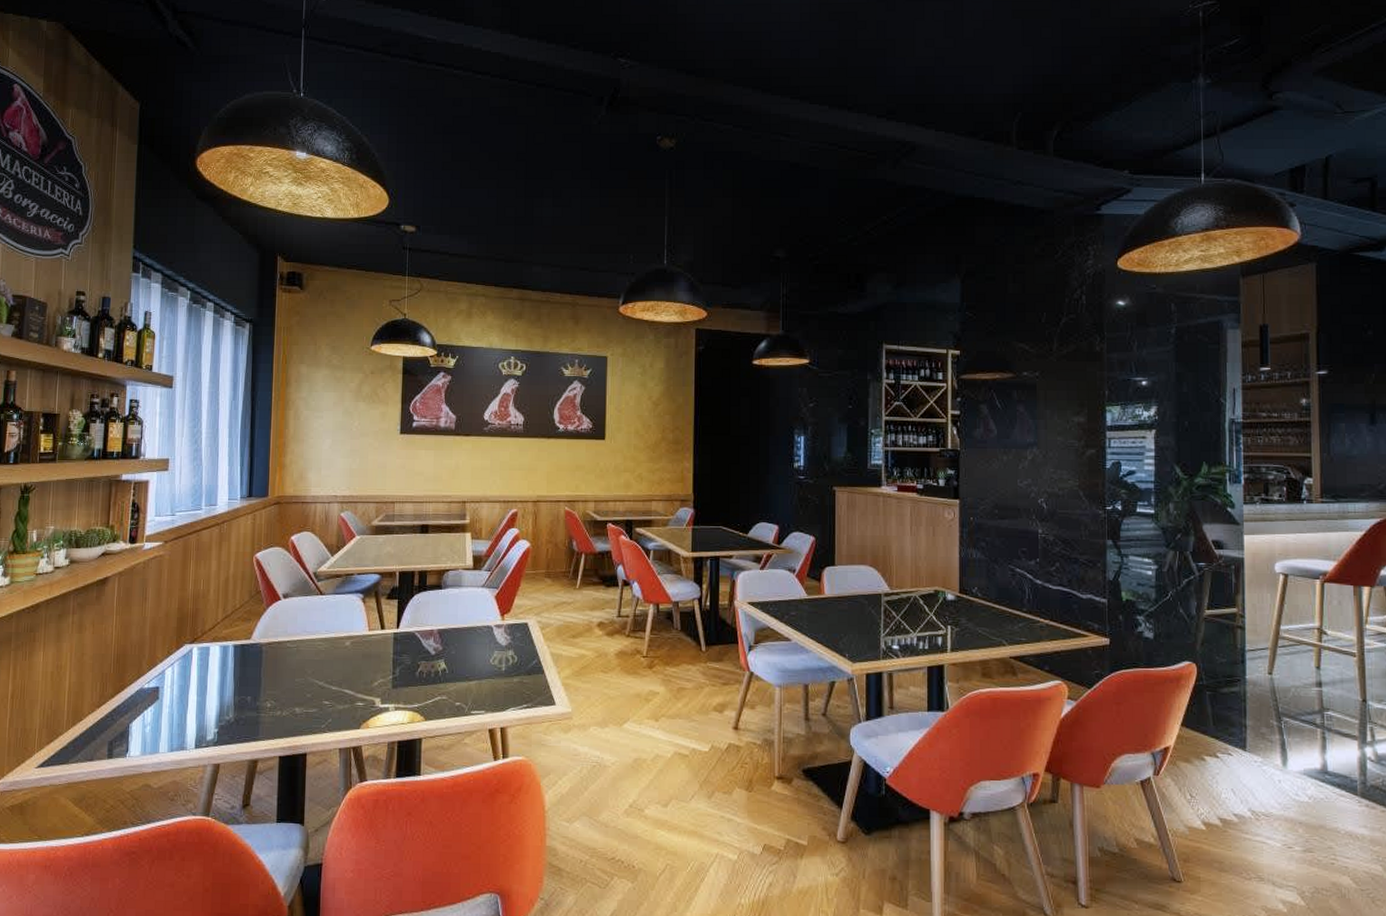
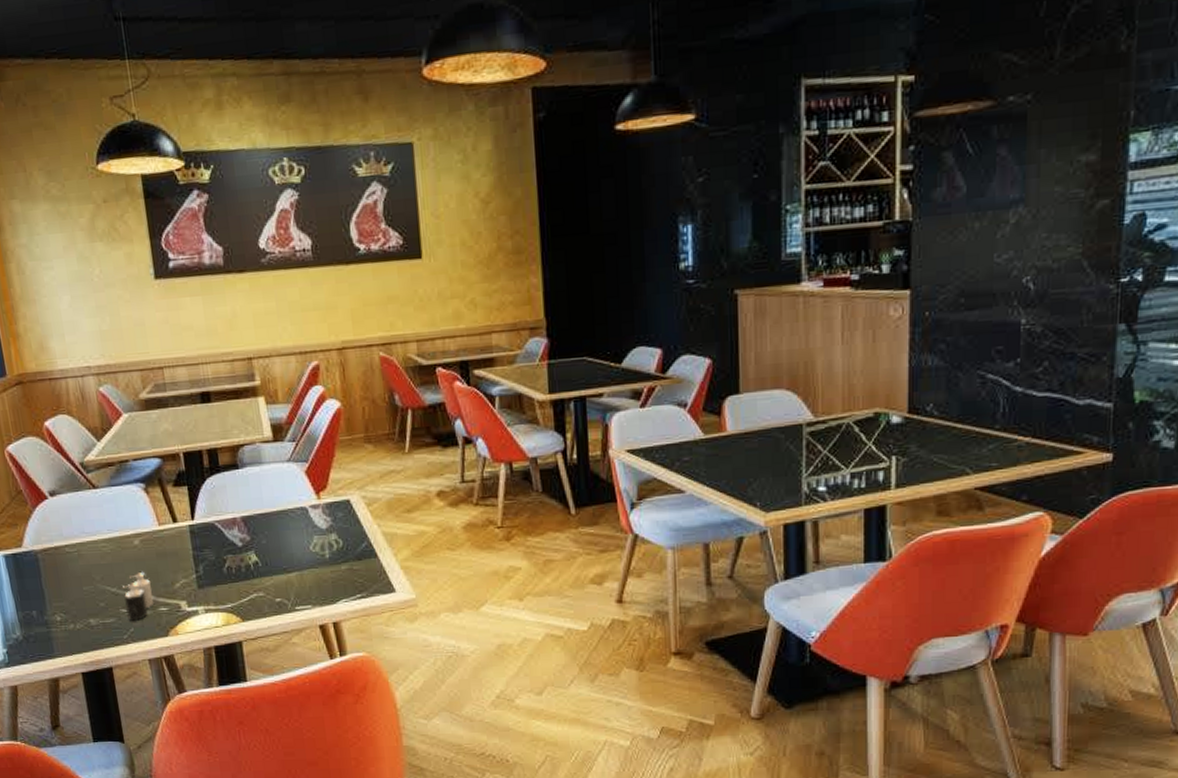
candle: none [327,669,354,714] -> present [120,571,155,622]

